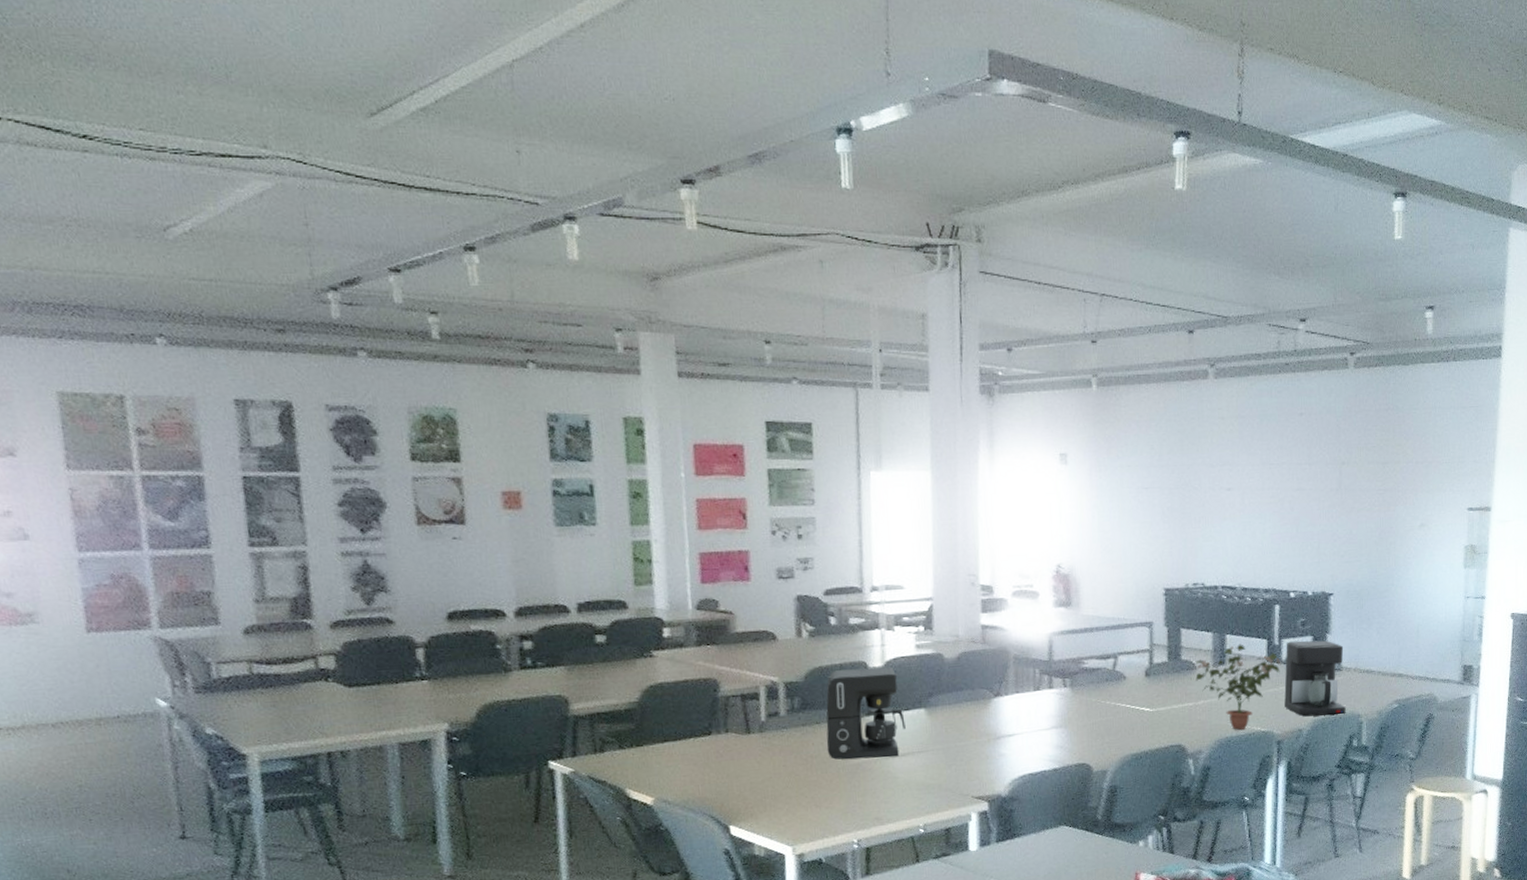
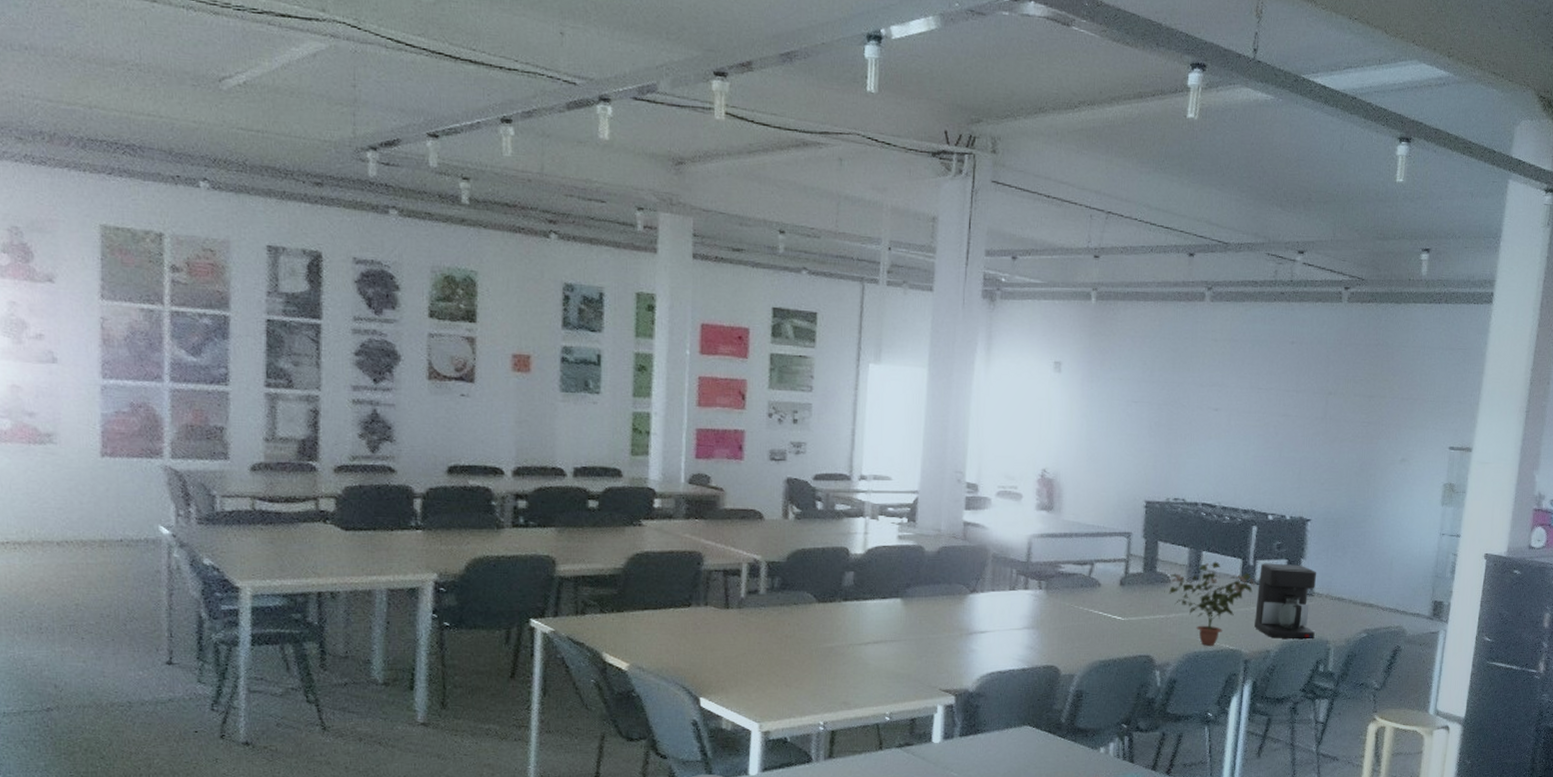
coffee maker: present [826,666,906,760] -> none [802,554,881,644]

